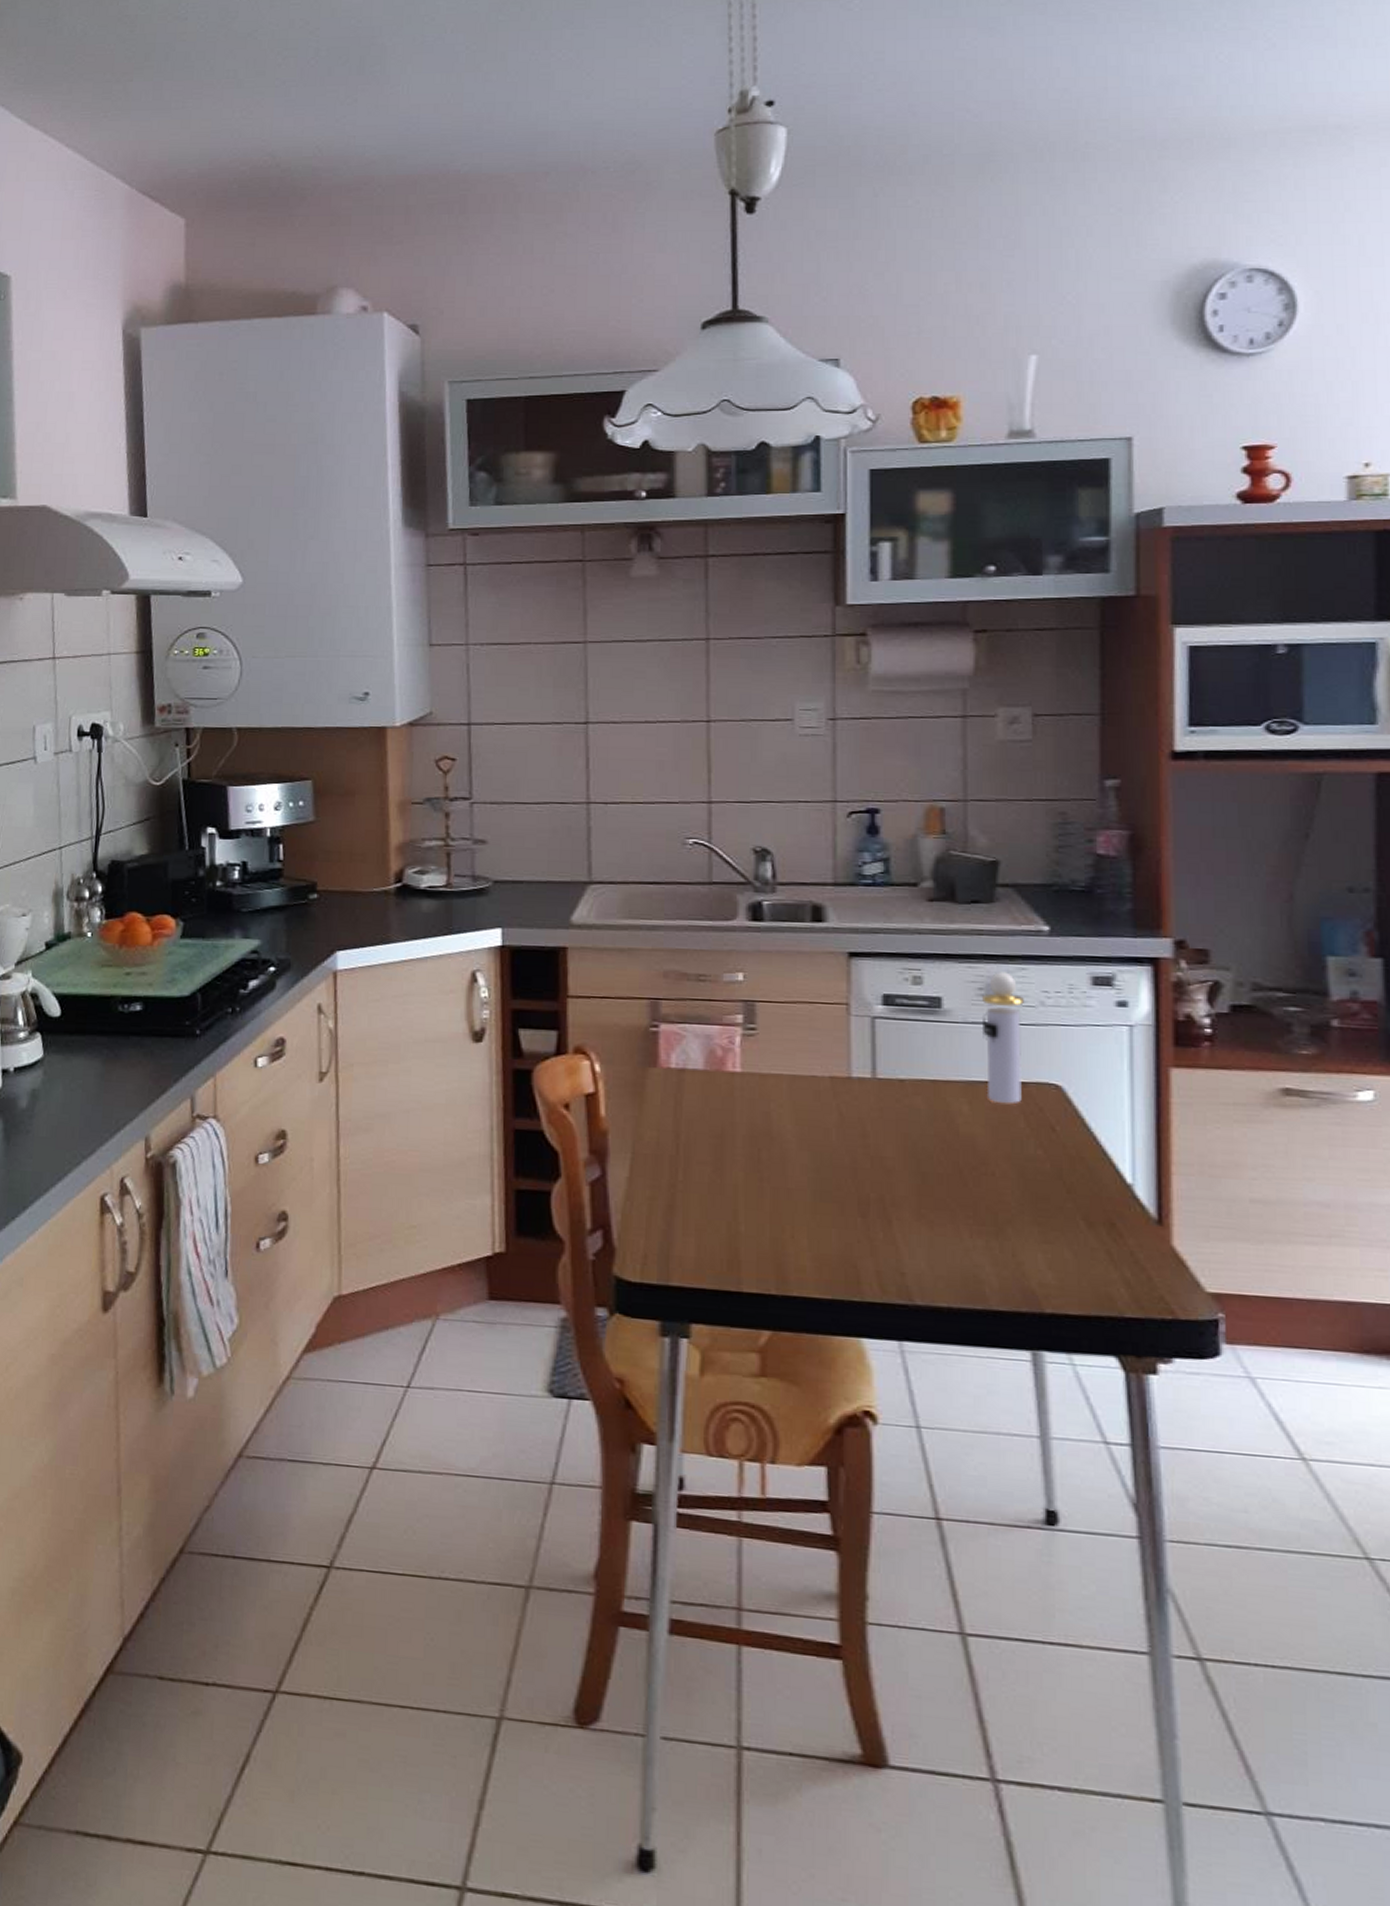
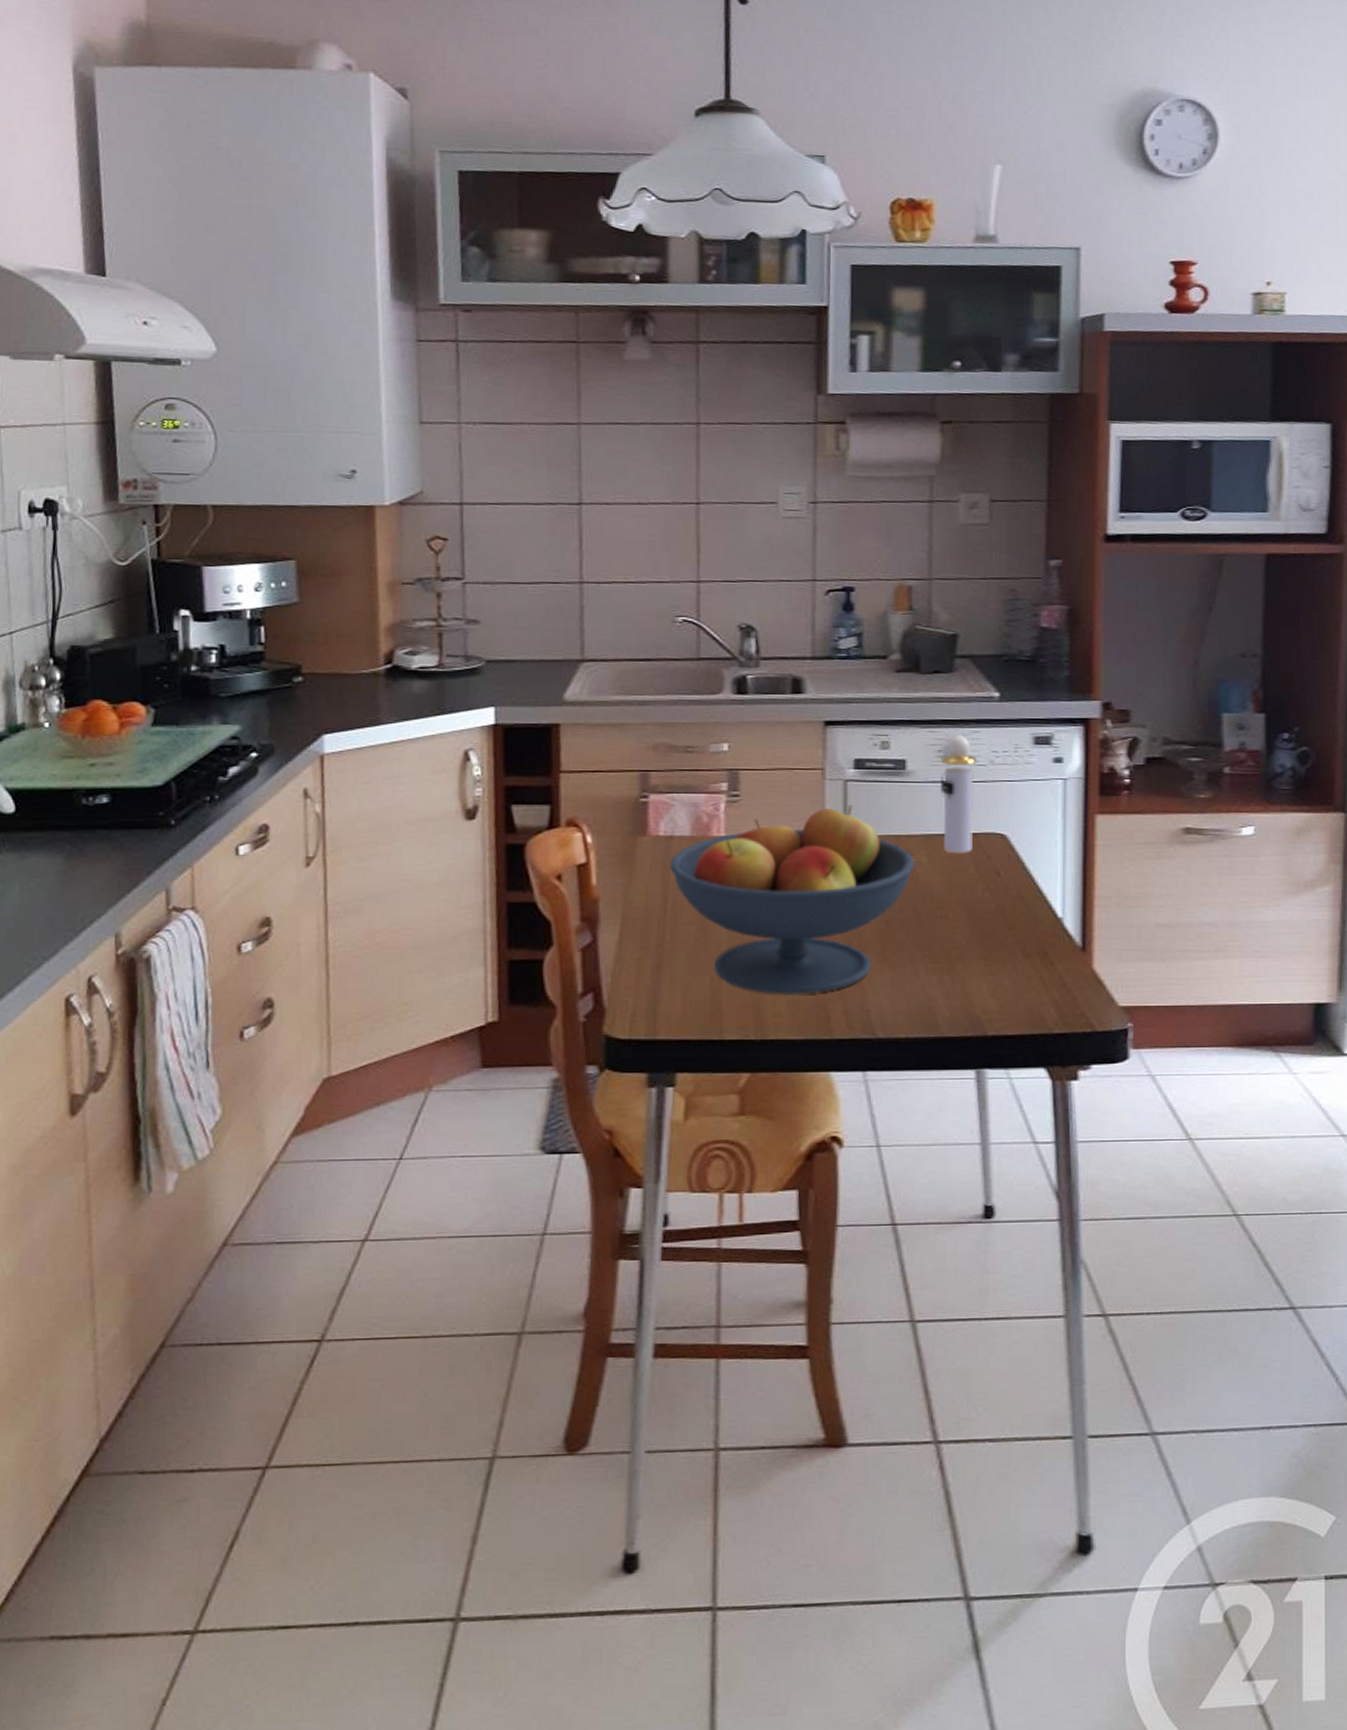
fruit bowl: none [682,1044,954,1250] -> present [669,805,915,994]

